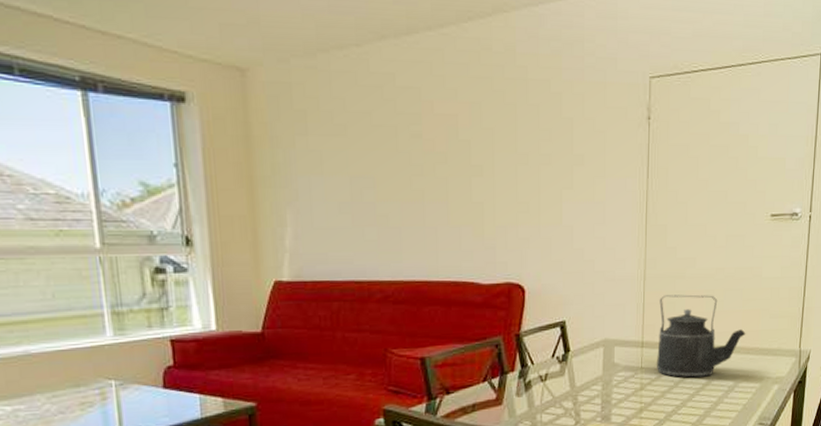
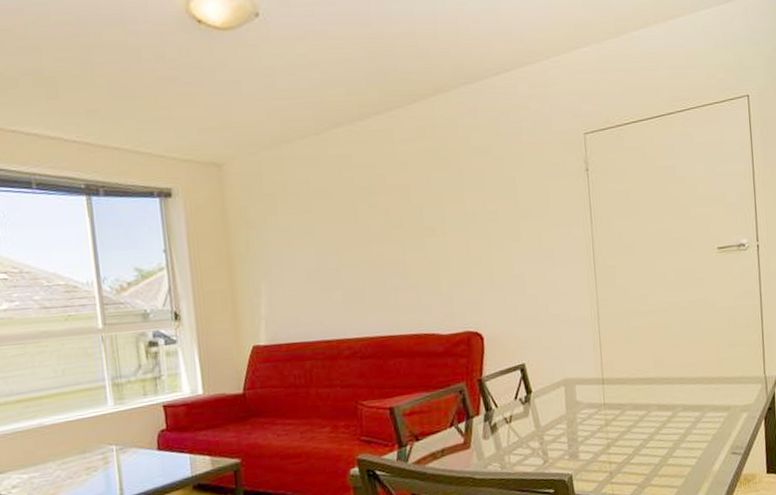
kettle: present [657,294,746,378] -> none [615,328,707,412]

